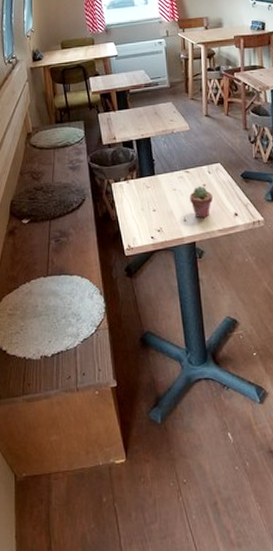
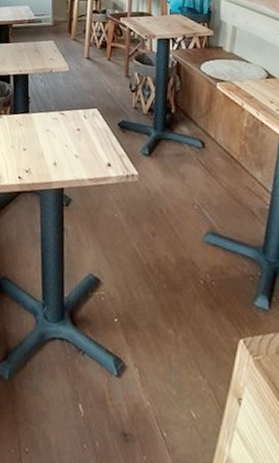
potted succulent: present [190,185,214,219] -> none [62,129,87,165]

